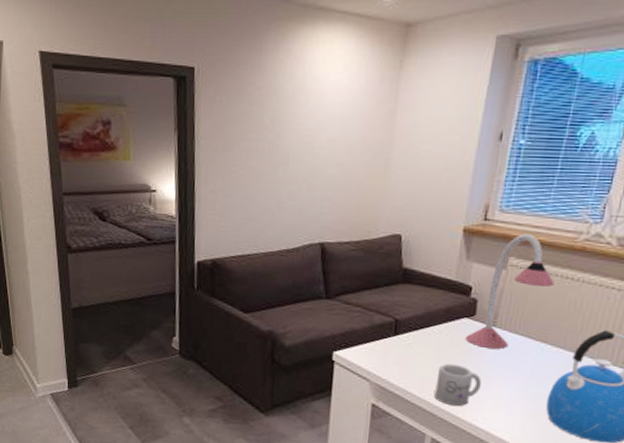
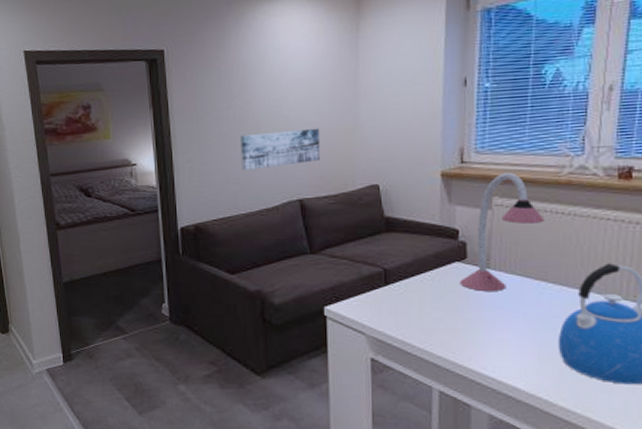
wall art: none [265,169,350,208] -> present [240,128,321,170]
mug: present [434,363,482,406] -> none [435,310,485,354]

